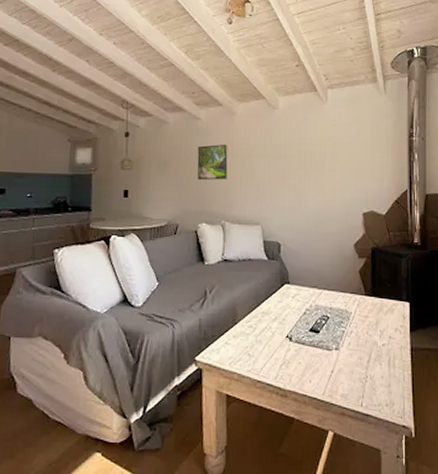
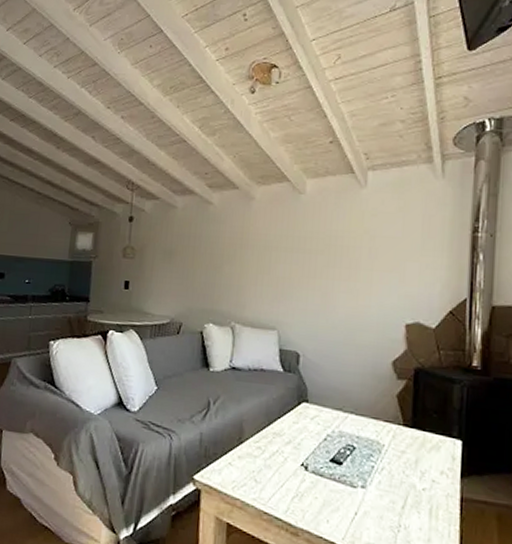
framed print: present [197,144,228,180] -> none [206,233,242,275]

